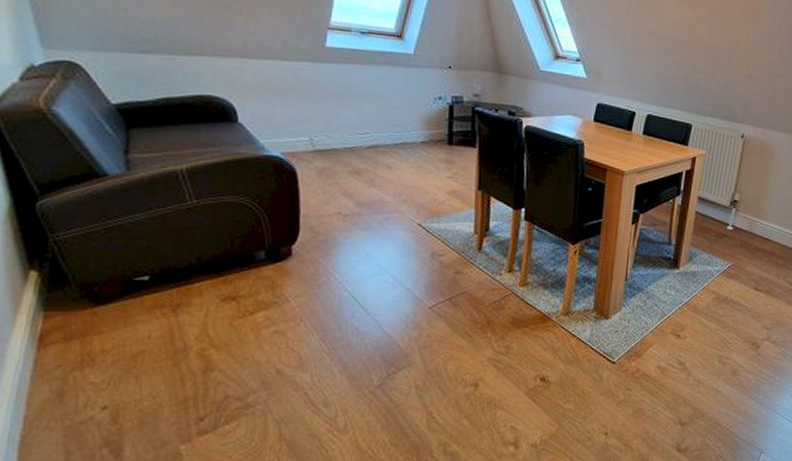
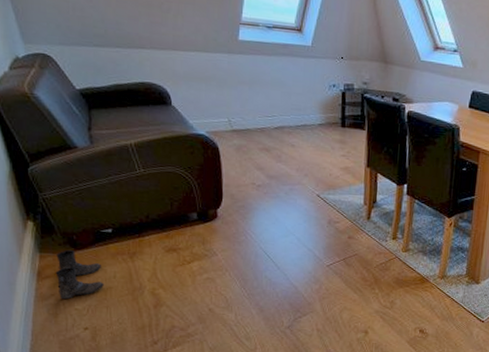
boots: none [65,306,134,371] -> present [55,250,104,300]

